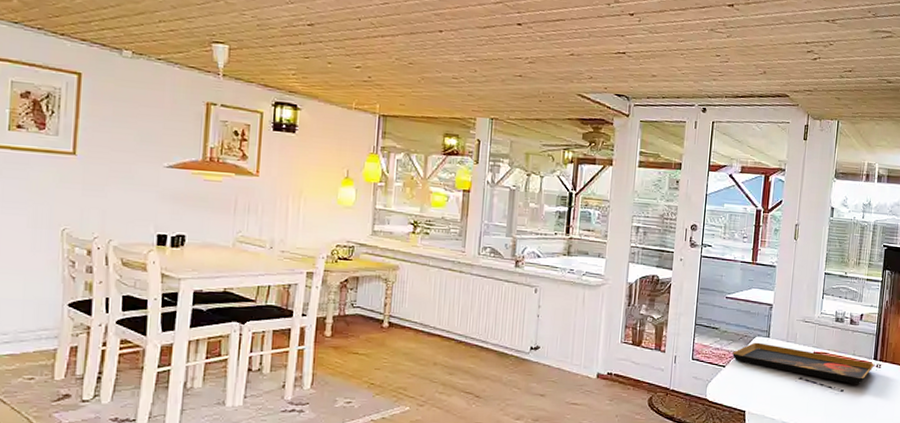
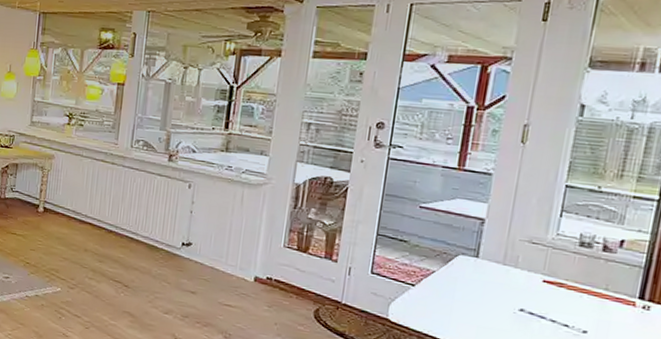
decorative tray: present [731,342,875,384] -> none [424,261,640,327]

